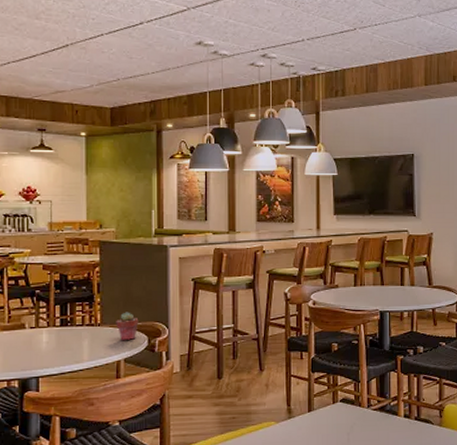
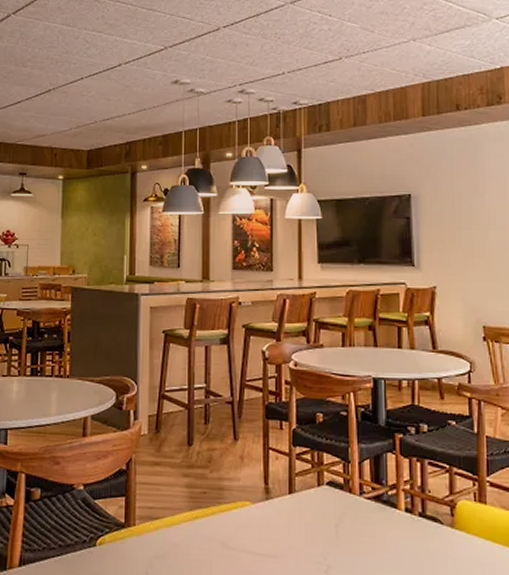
potted succulent: present [116,312,139,340] -> none [84,364,107,395]

